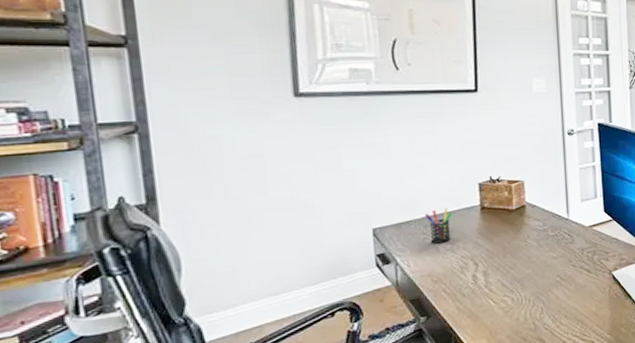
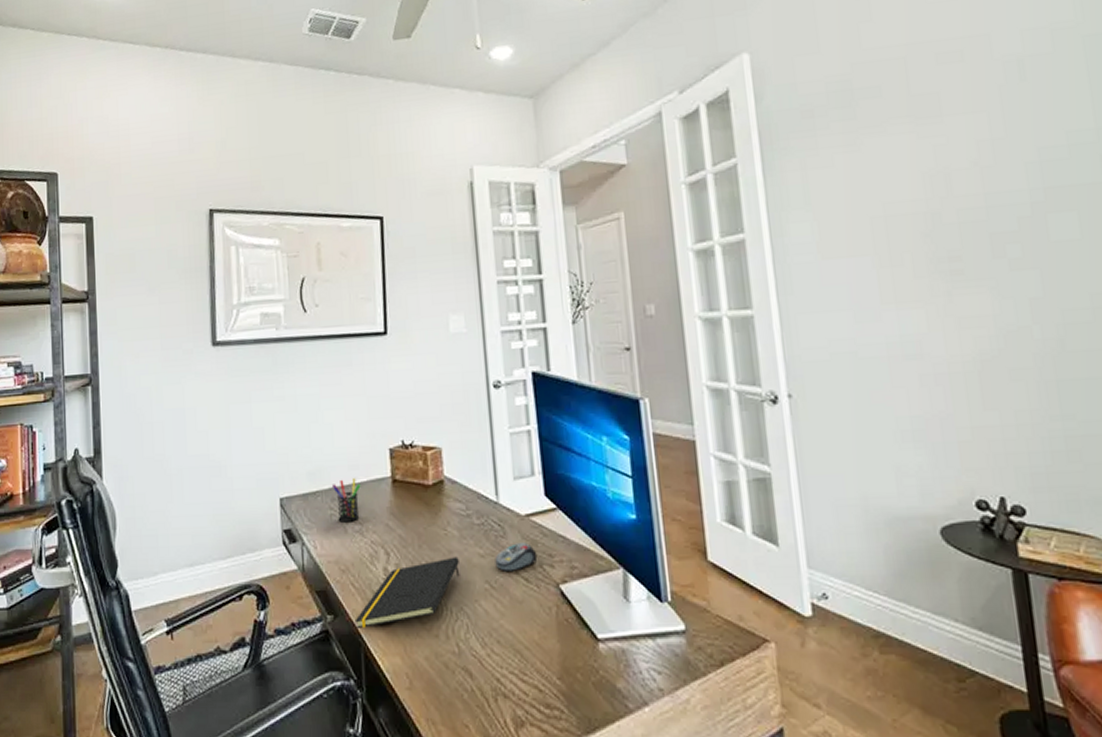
notepad: none [446,260,537,323] -> present [355,556,460,628]
computer mouse: none [565,245,597,267] -> present [495,543,538,571]

